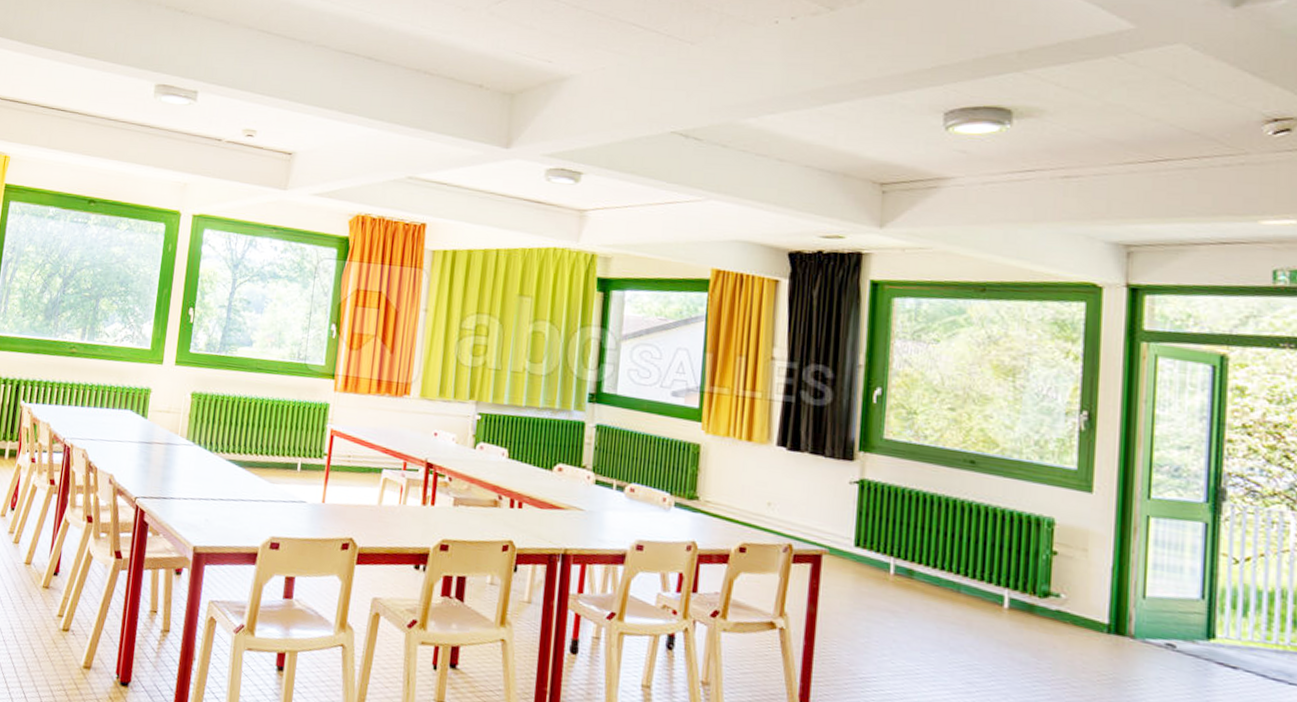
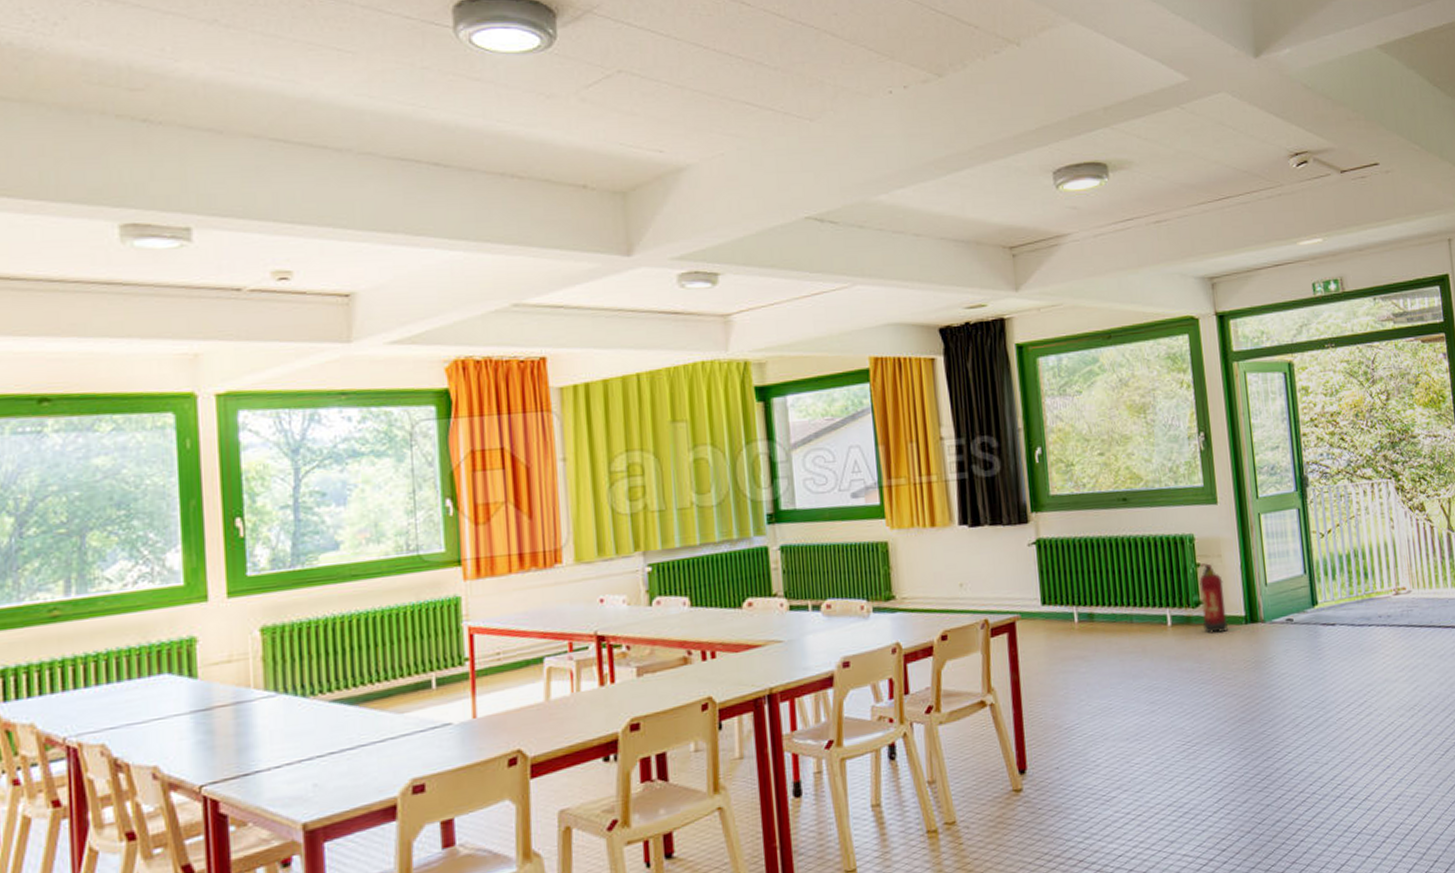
fire extinguisher: none [1050,552,1085,635] -> present [1199,563,1228,634]

